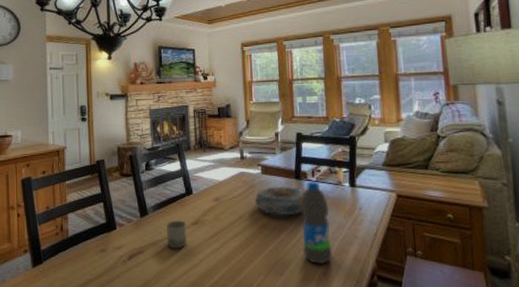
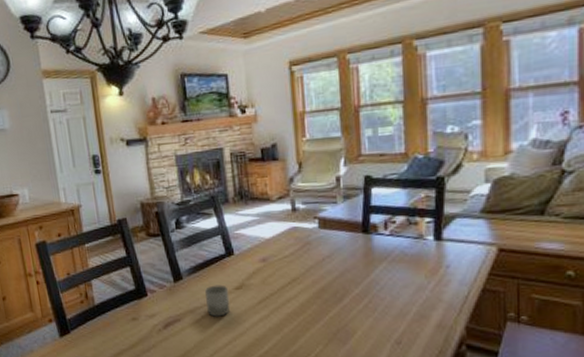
decorative bowl: present [254,185,305,216] -> none [310,241,375,278]
water bottle: present [301,181,332,264] -> none [369,234,409,332]

